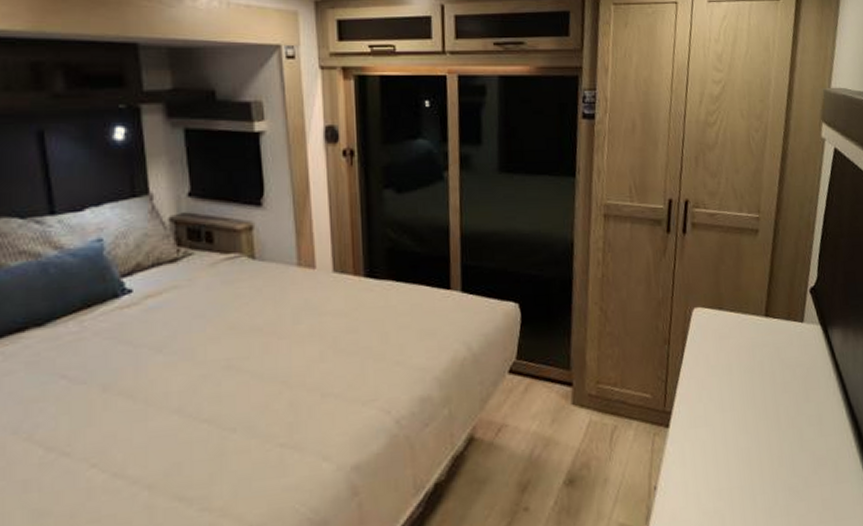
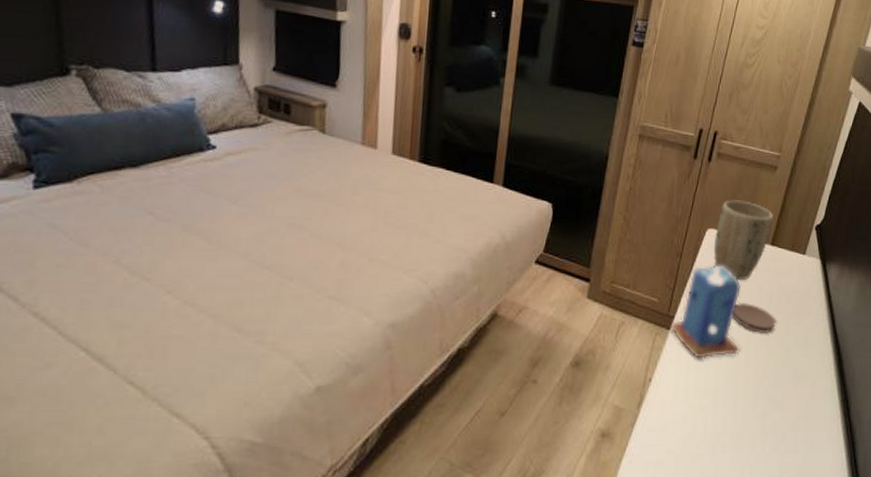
candle: none [669,346,751,455] -> present [670,265,742,359]
plant pot: none [702,271,763,360] -> present [712,200,773,280]
coaster: none [734,384,784,418] -> present [732,302,776,334]

